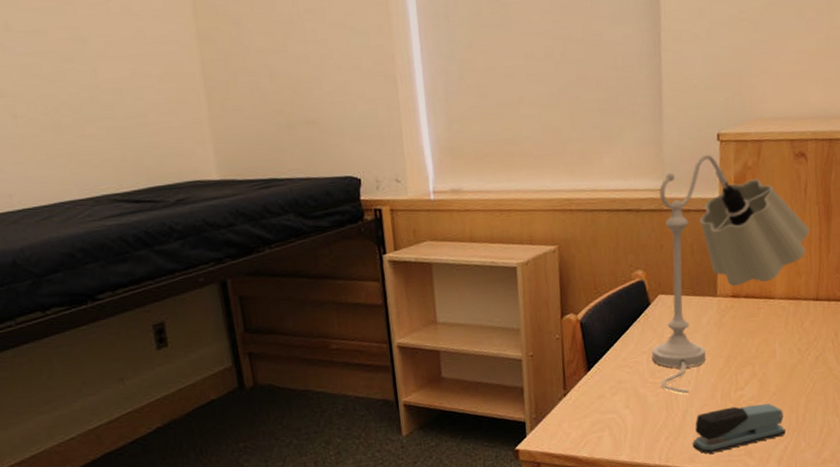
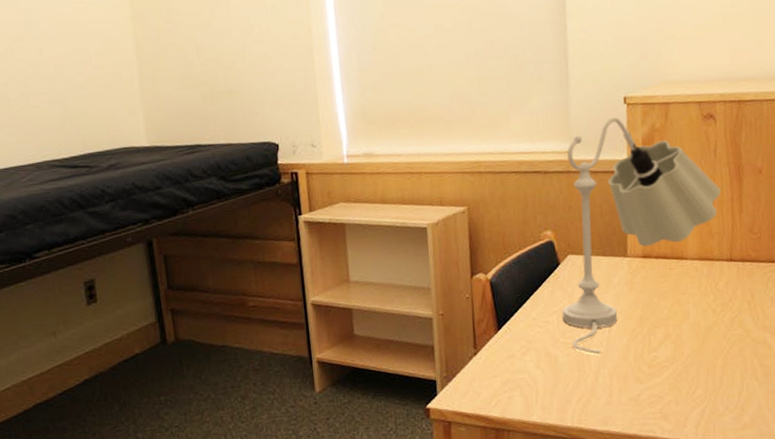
stapler: present [692,403,786,454] -> none [605,366,703,417]

